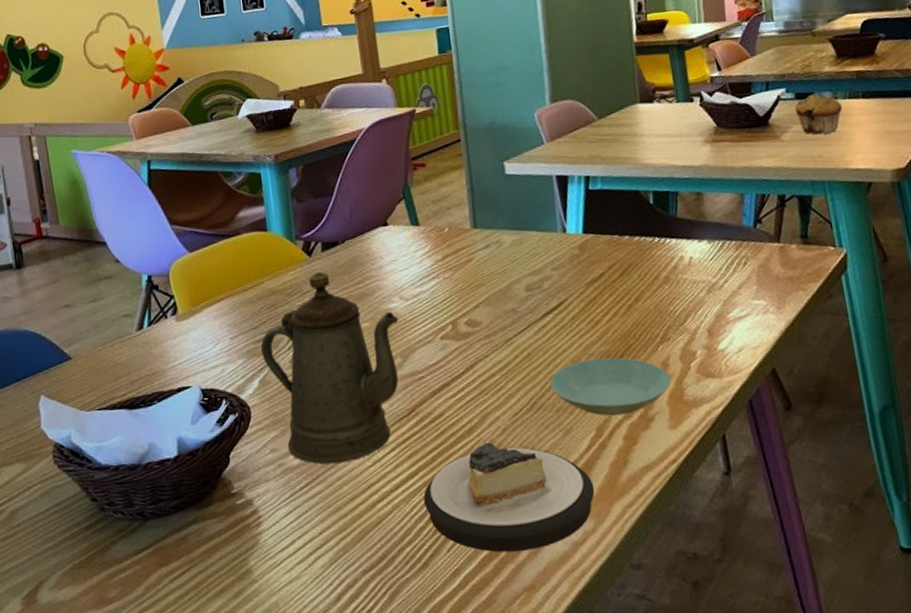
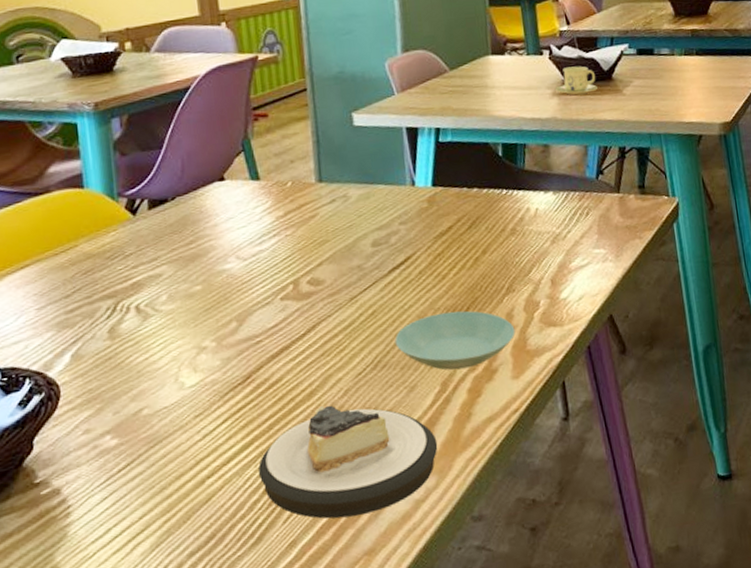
coffee pot: present [260,271,399,464] -> none [73,231,235,443]
cup and saucer: none [706,112,753,142] -> present [554,66,597,96]
muffin: present [795,93,843,135] -> none [636,50,679,89]

